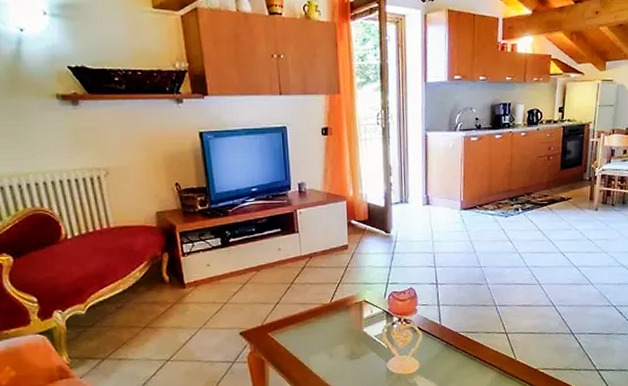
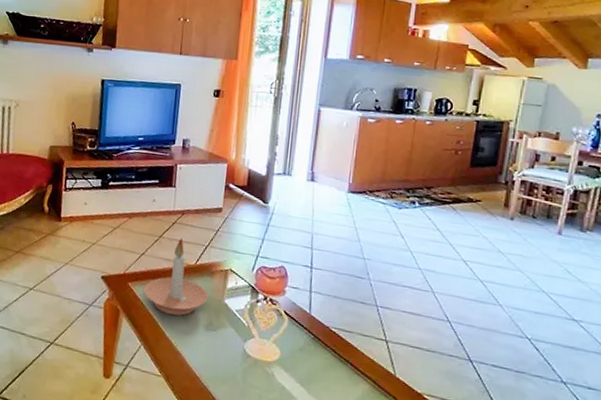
candle holder: none [285,280,347,353] -> present [144,238,208,316]

